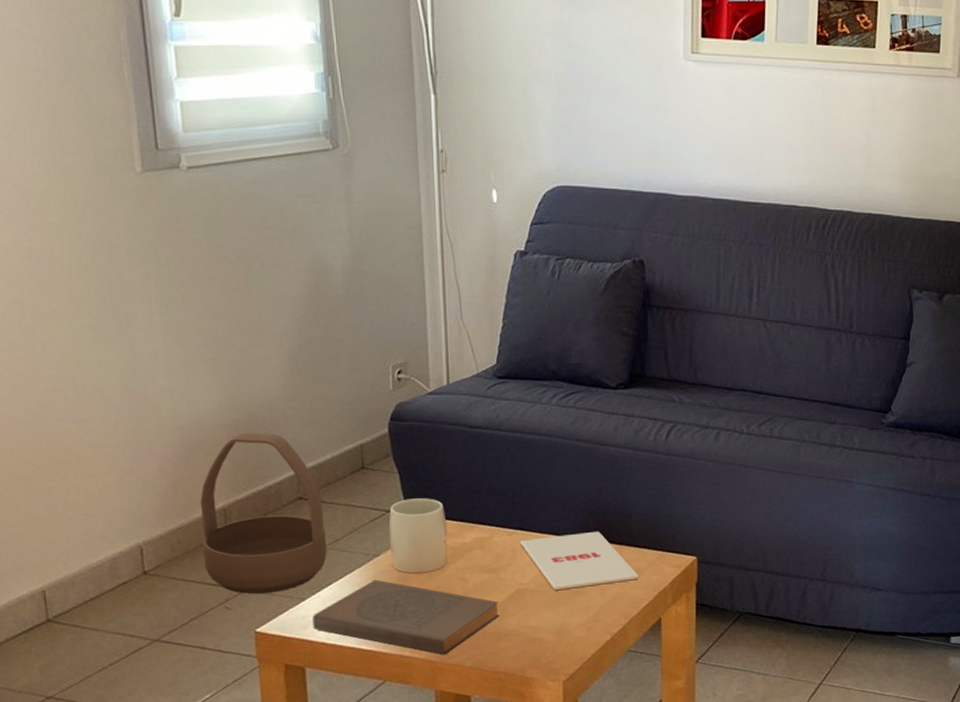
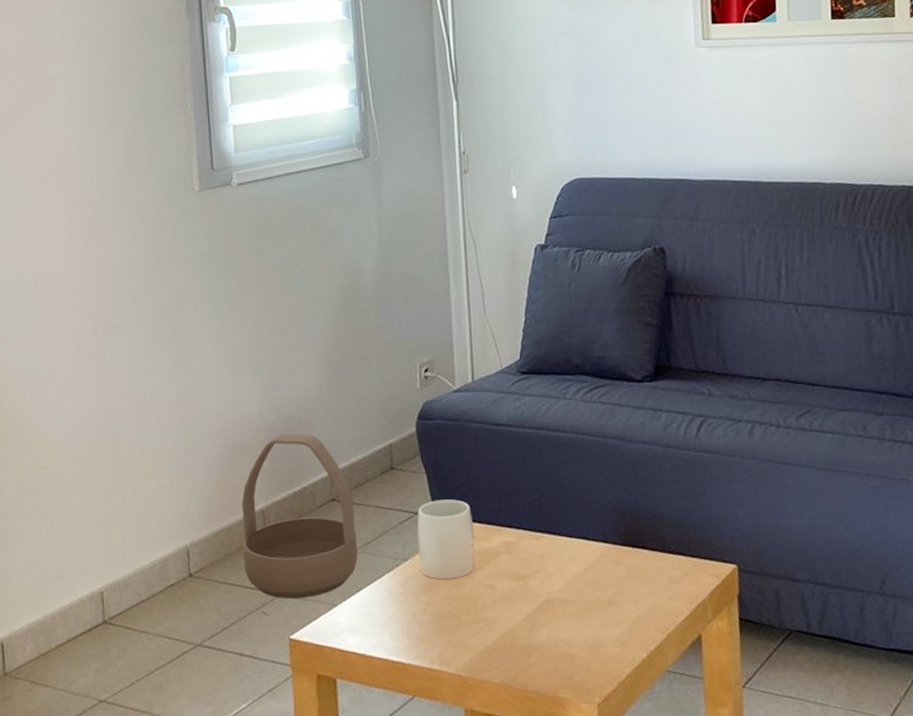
book: present [312,579,499,655] -> none [344,585,528,670]
magazine: present [520,531,639,591] -> none [548,535,675,601]

